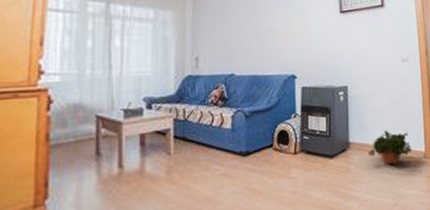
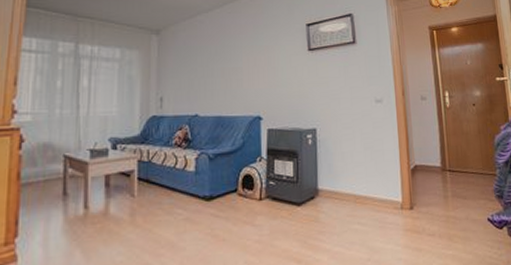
potted plant: present [367,130,412,168] -> none [338,177,388,219]

